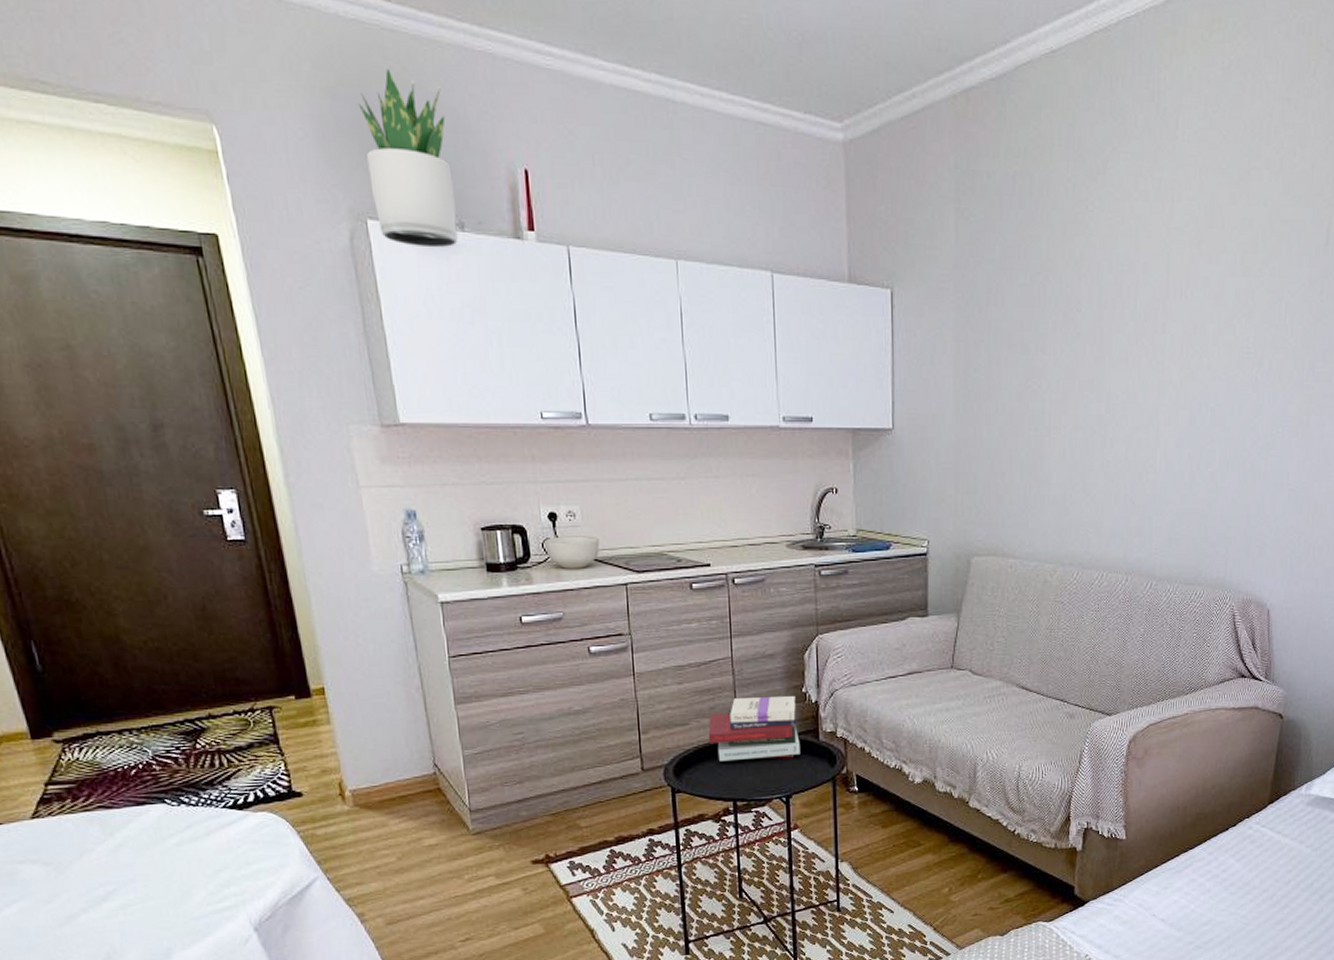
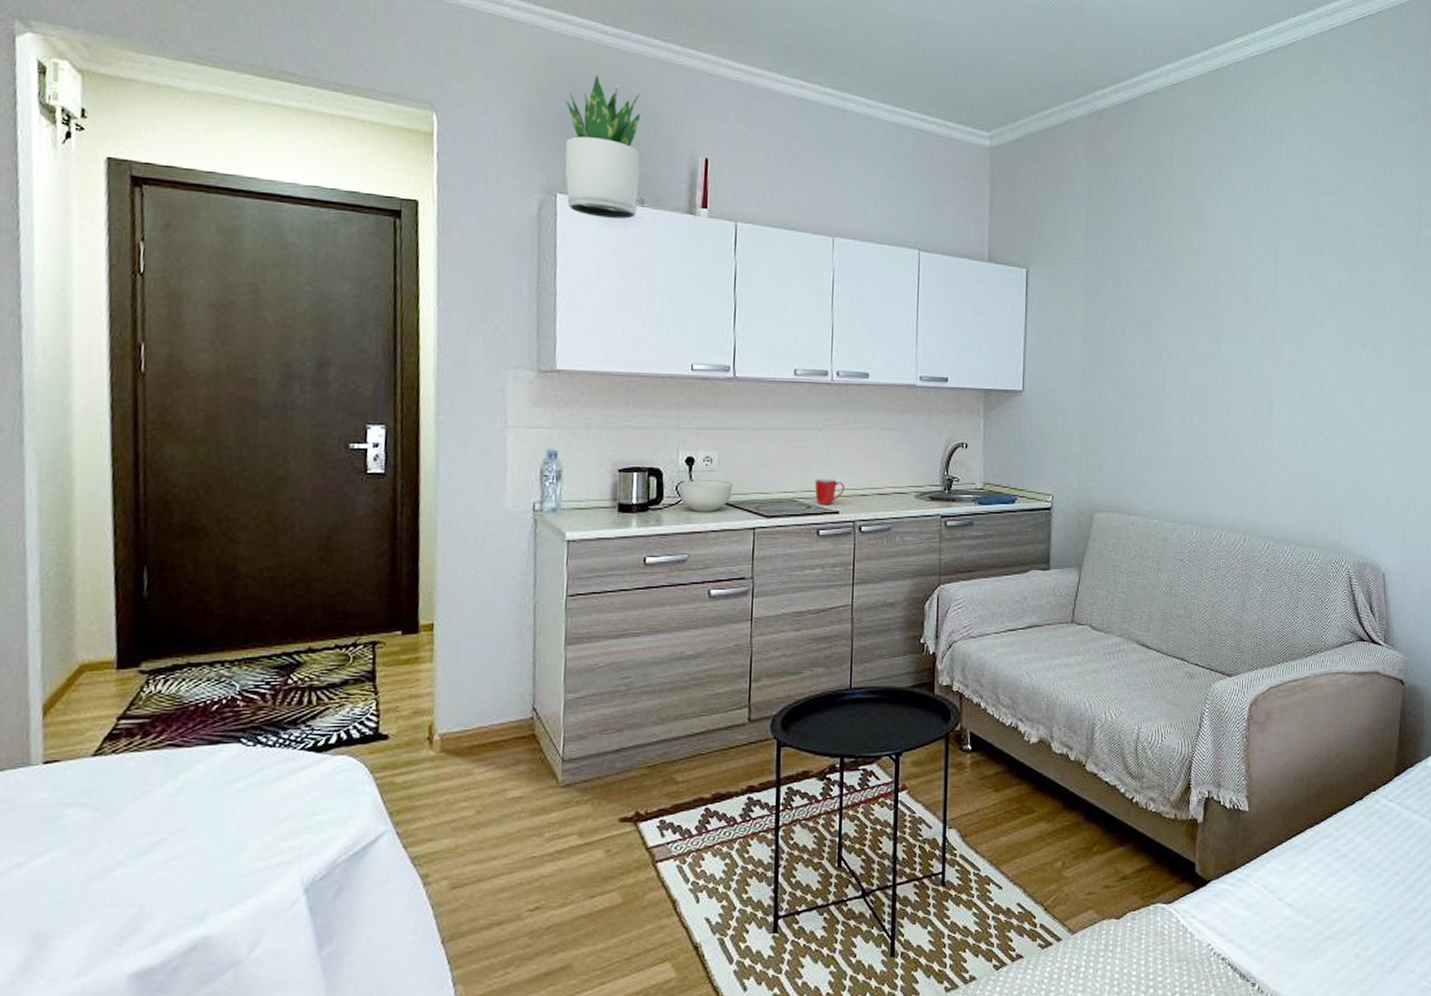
mug: none [682,530,714,558] -> present [814,478,845,505]
books: present [708,695,800,762] -> none [820,646,915,714]

